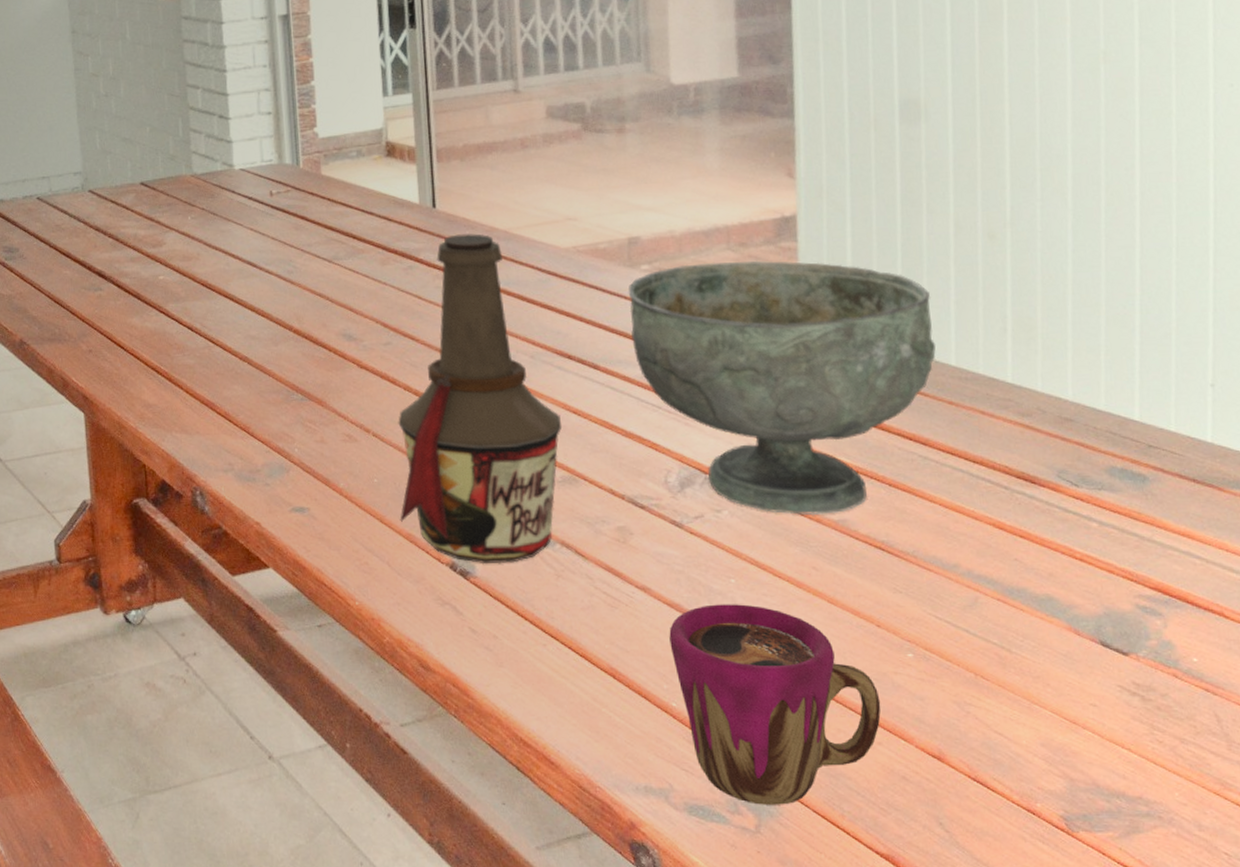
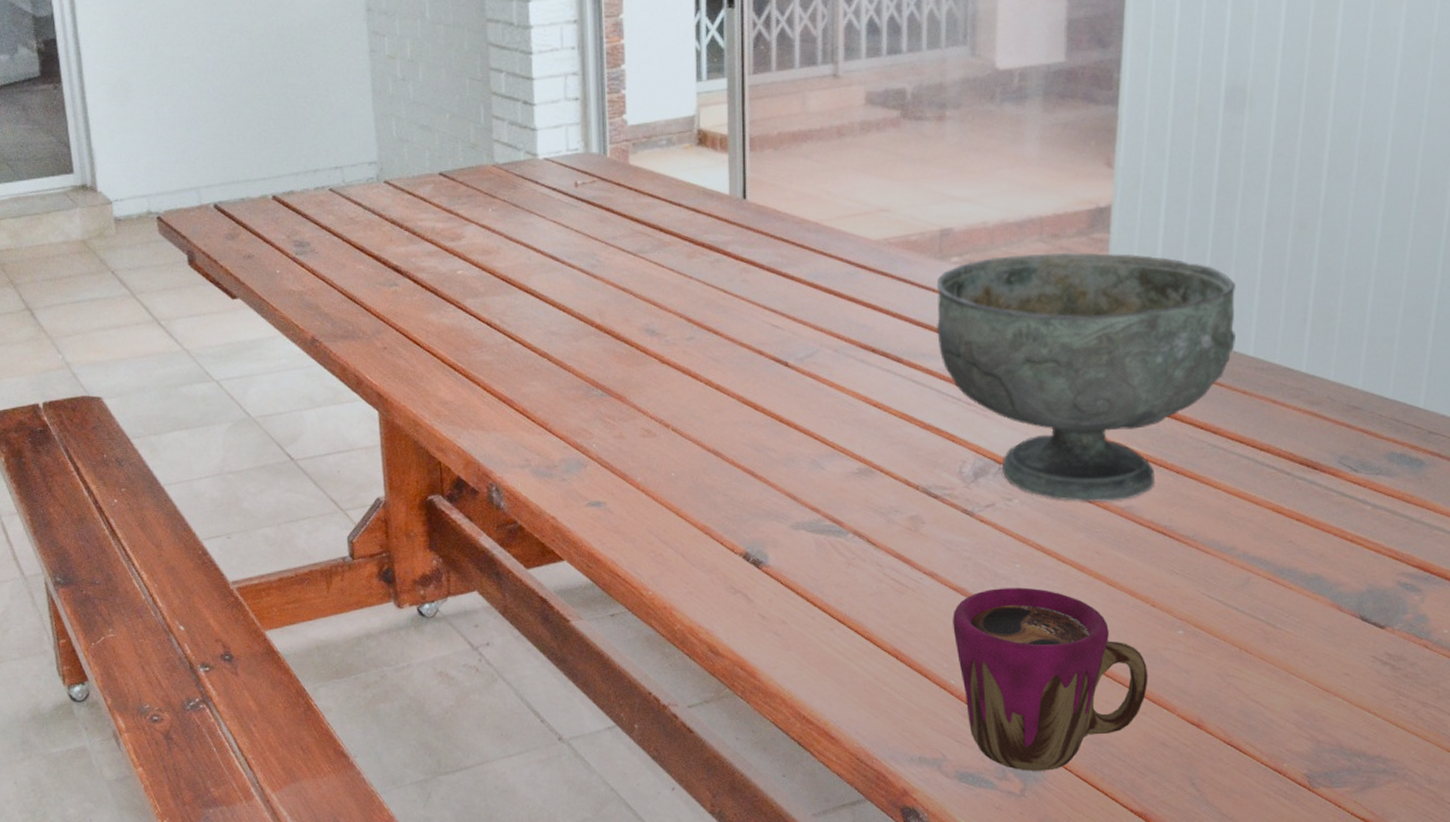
bottle: present [398,234,563,564] -> none [696,226,862,554]

